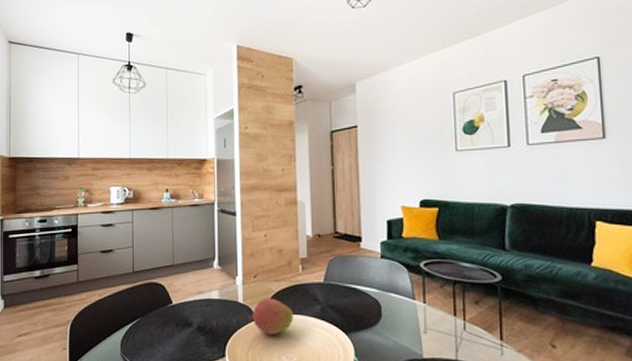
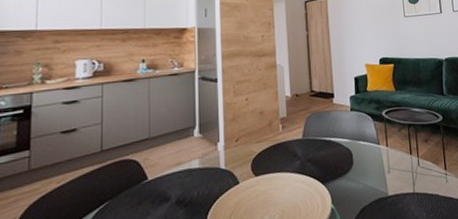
fruit: present [250,297,293,334] -> none [232,159,275,197]

